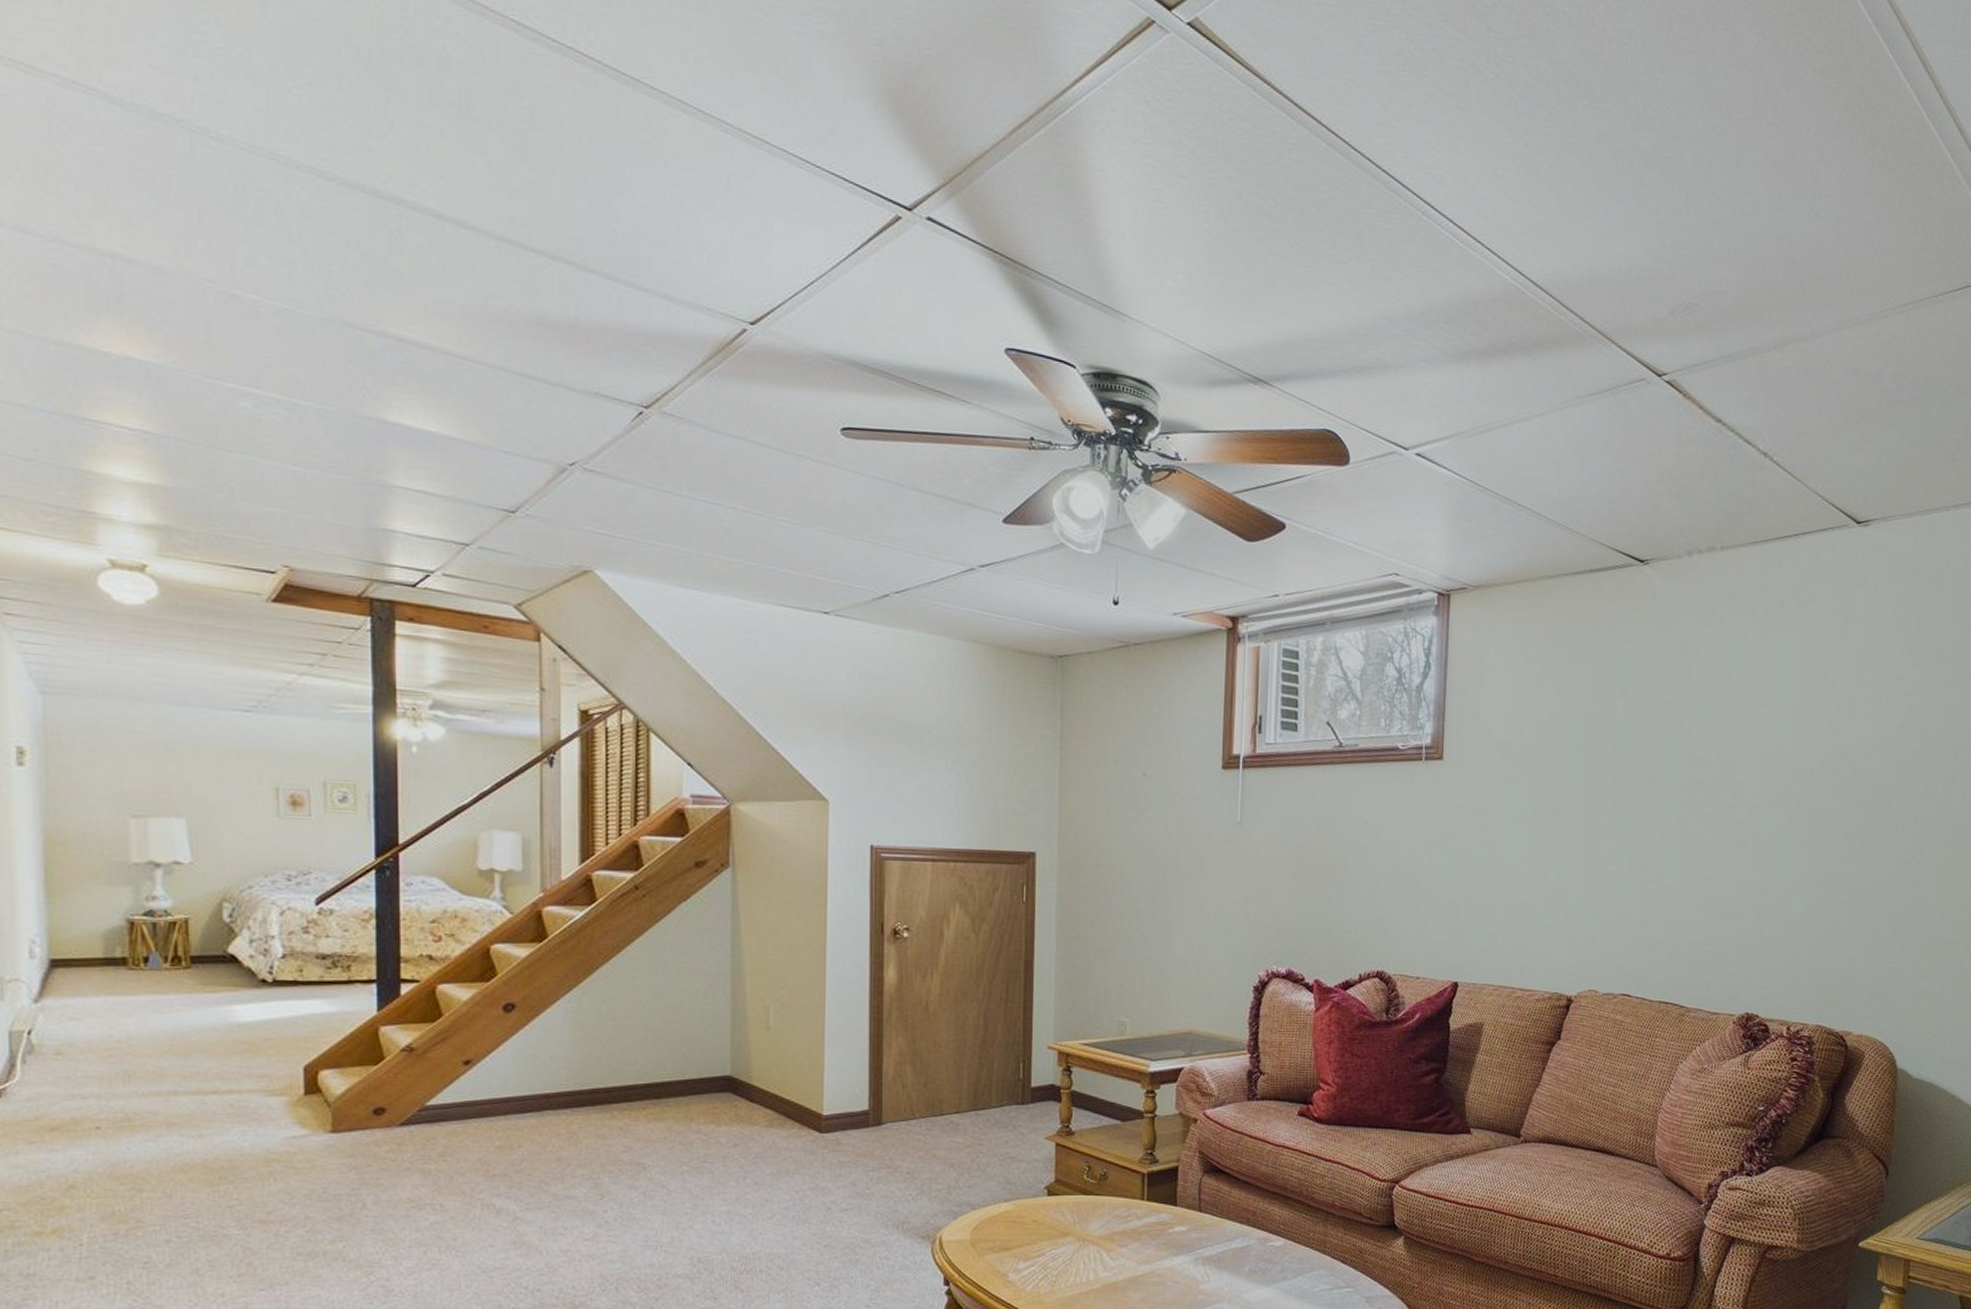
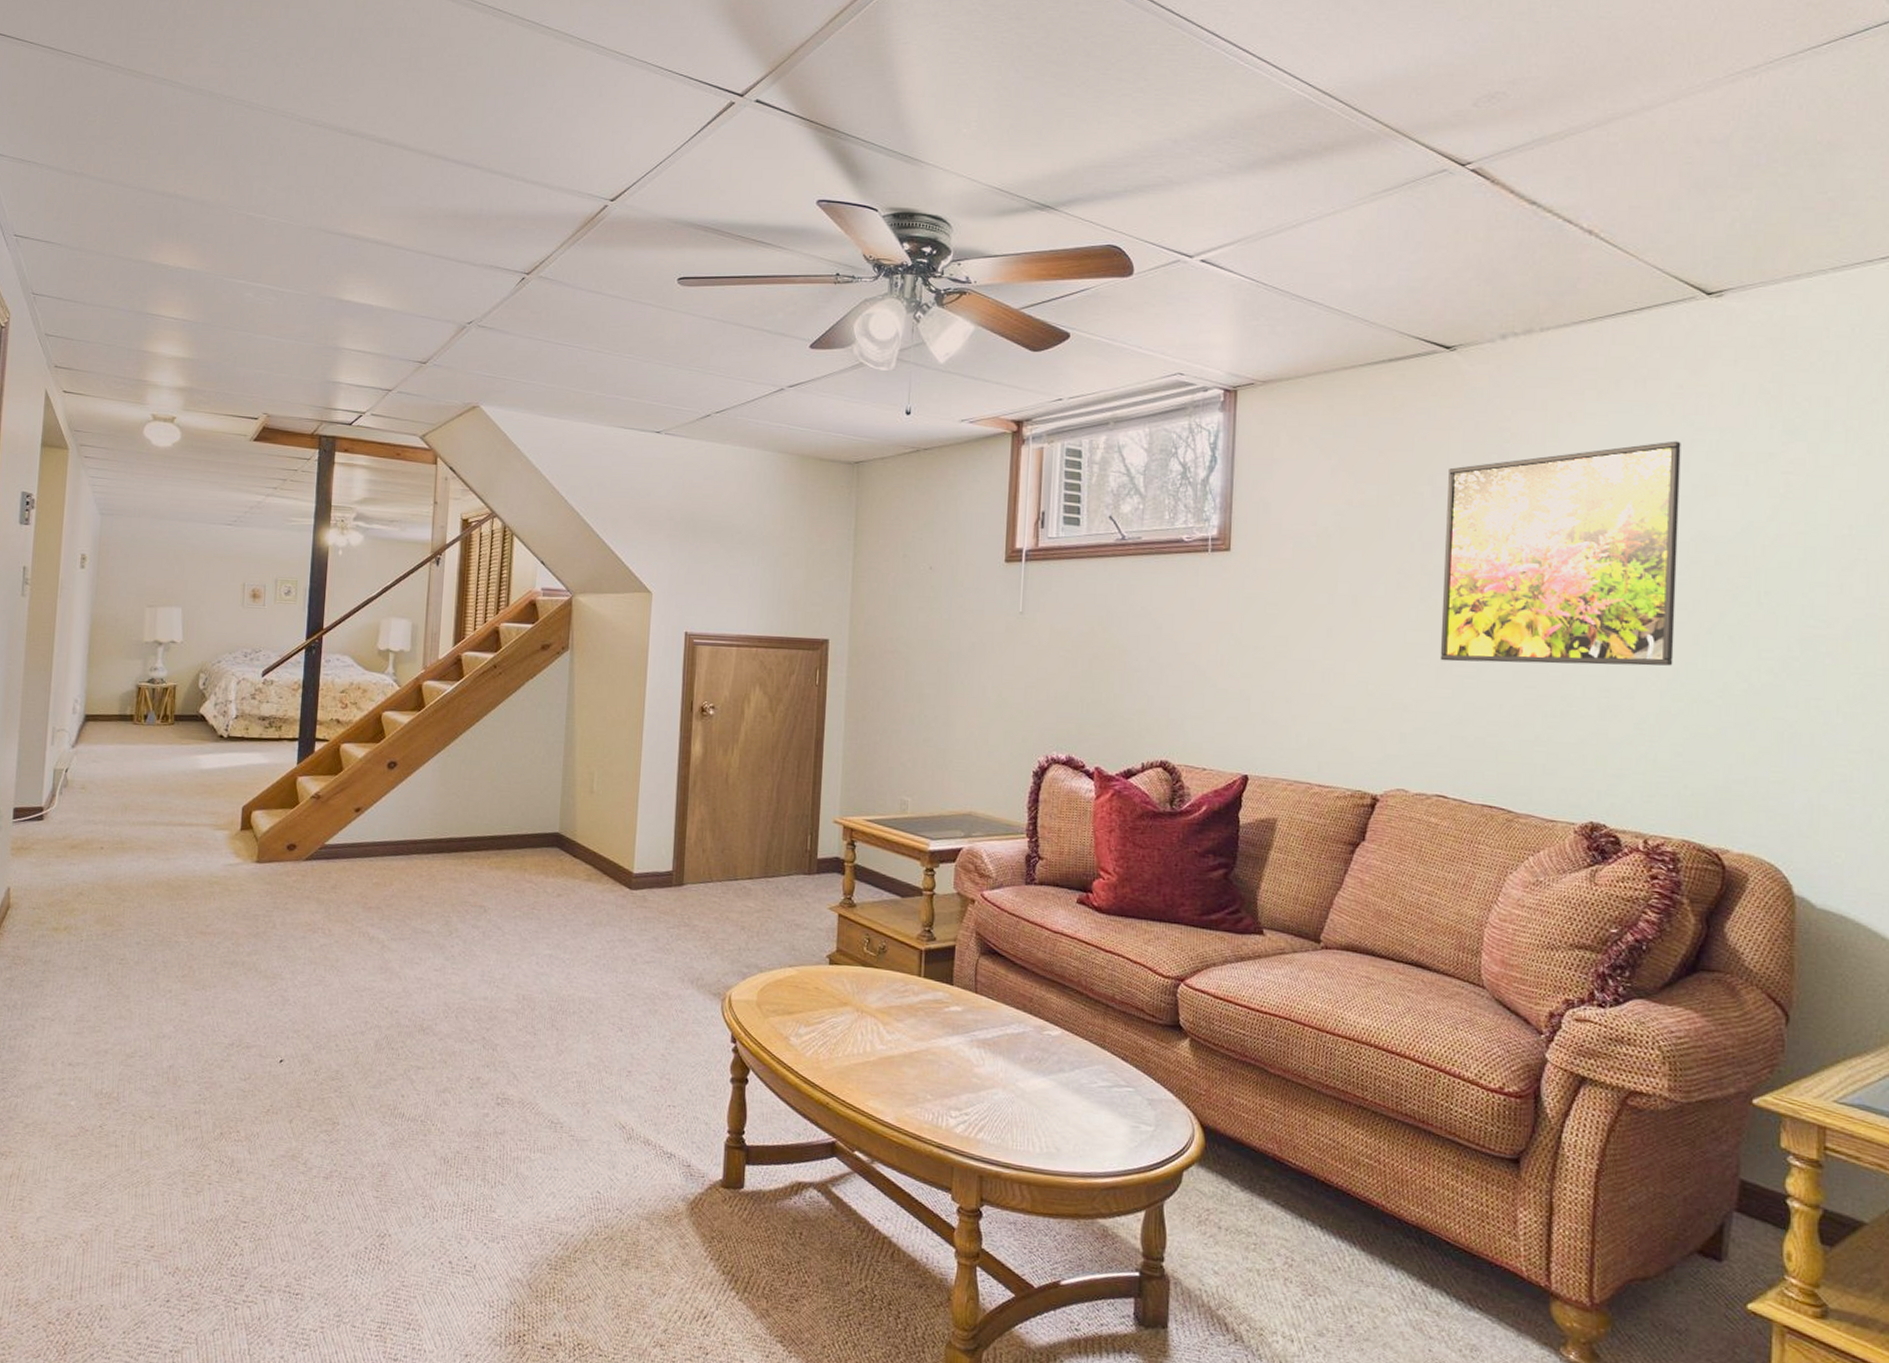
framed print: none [1627,661,1831,870] -> present [1440,441,1681,666]

